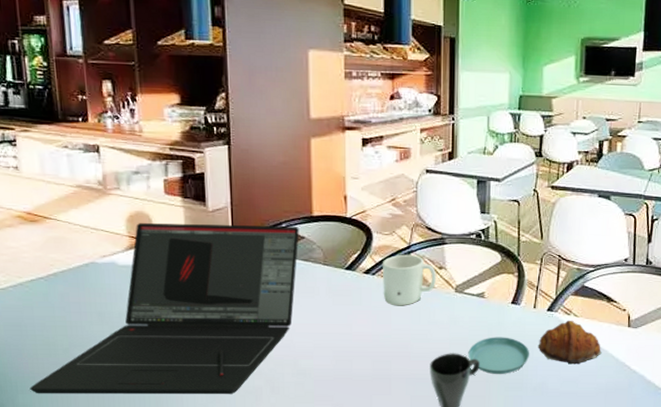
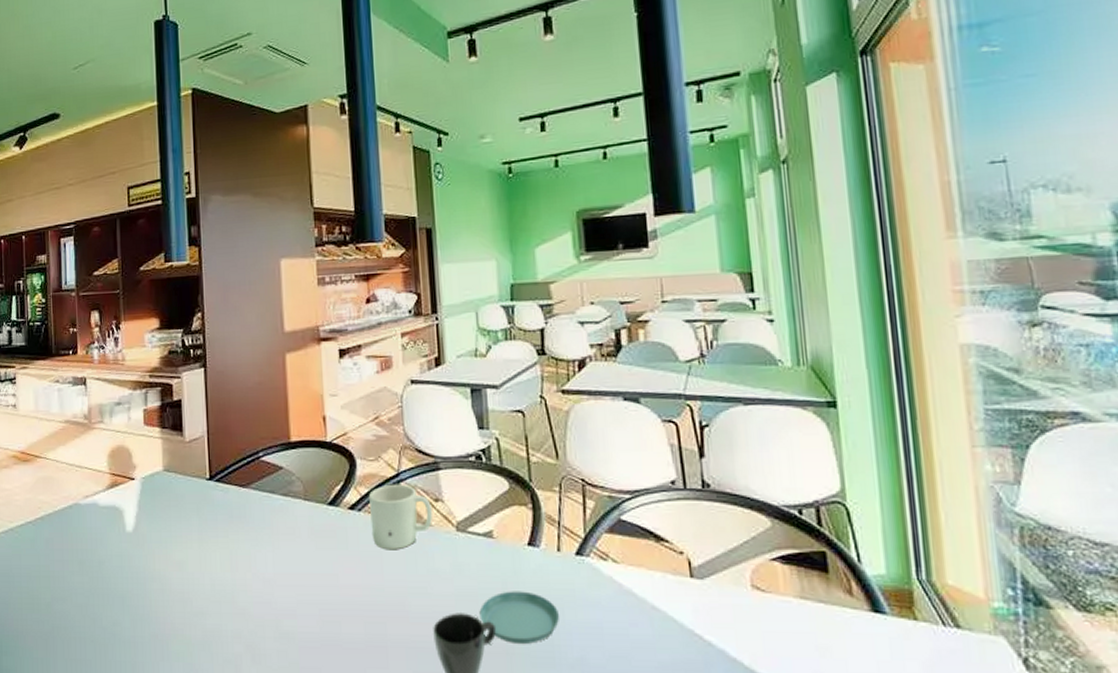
laptop: present [30,223,299,395] -> none [13,455,277,663]
croissant: present [538,320,602,365] -> none [569,567,659,632]

